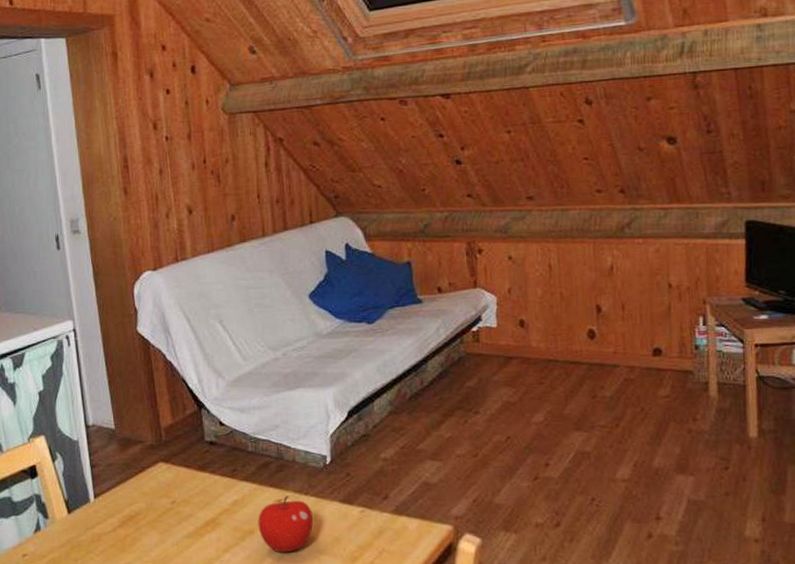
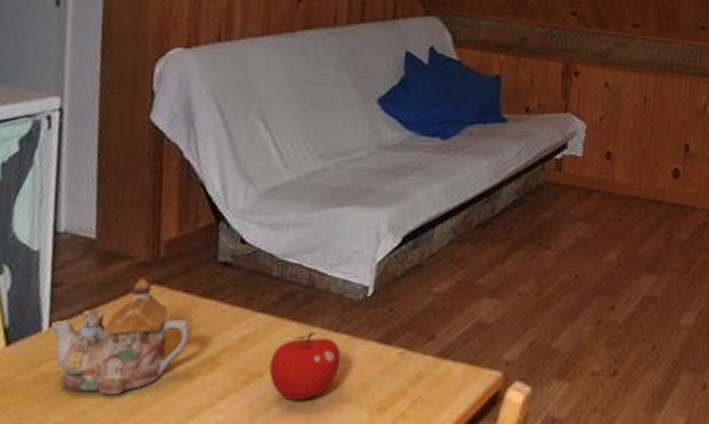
teapot: none [96,458,195,550] -> present [51,278,191,395]

